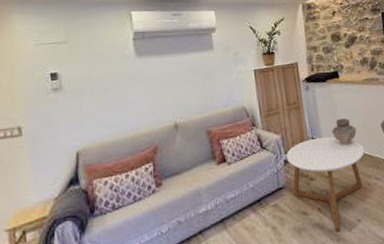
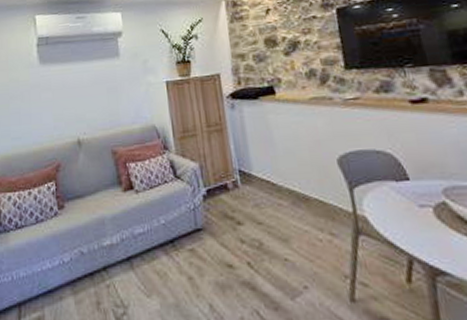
coffee table: present [286,136,364,230] -> none [206,170,312,295]
ceramic pot: present [332,118,357,146] -> none [266,148,301,185]

